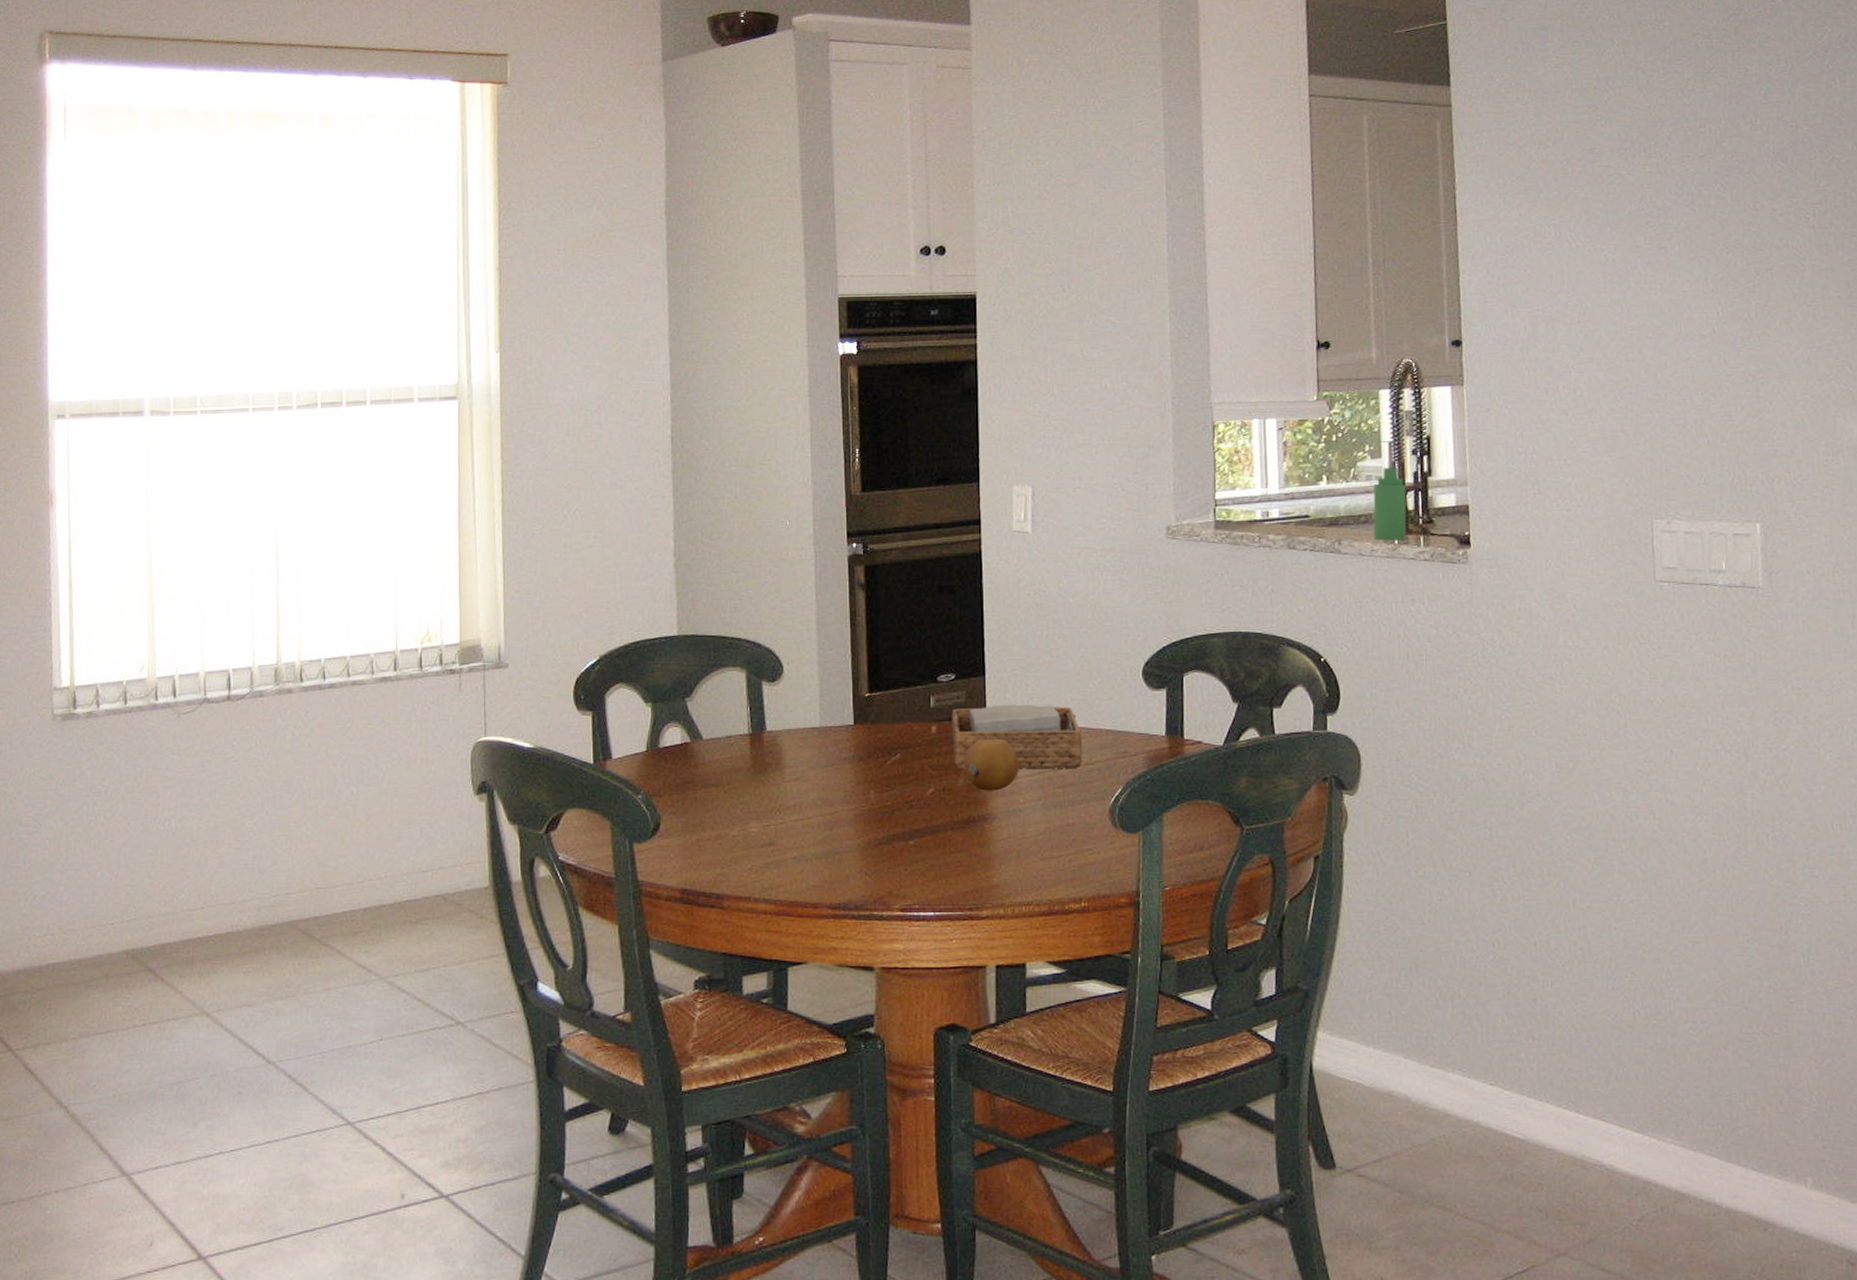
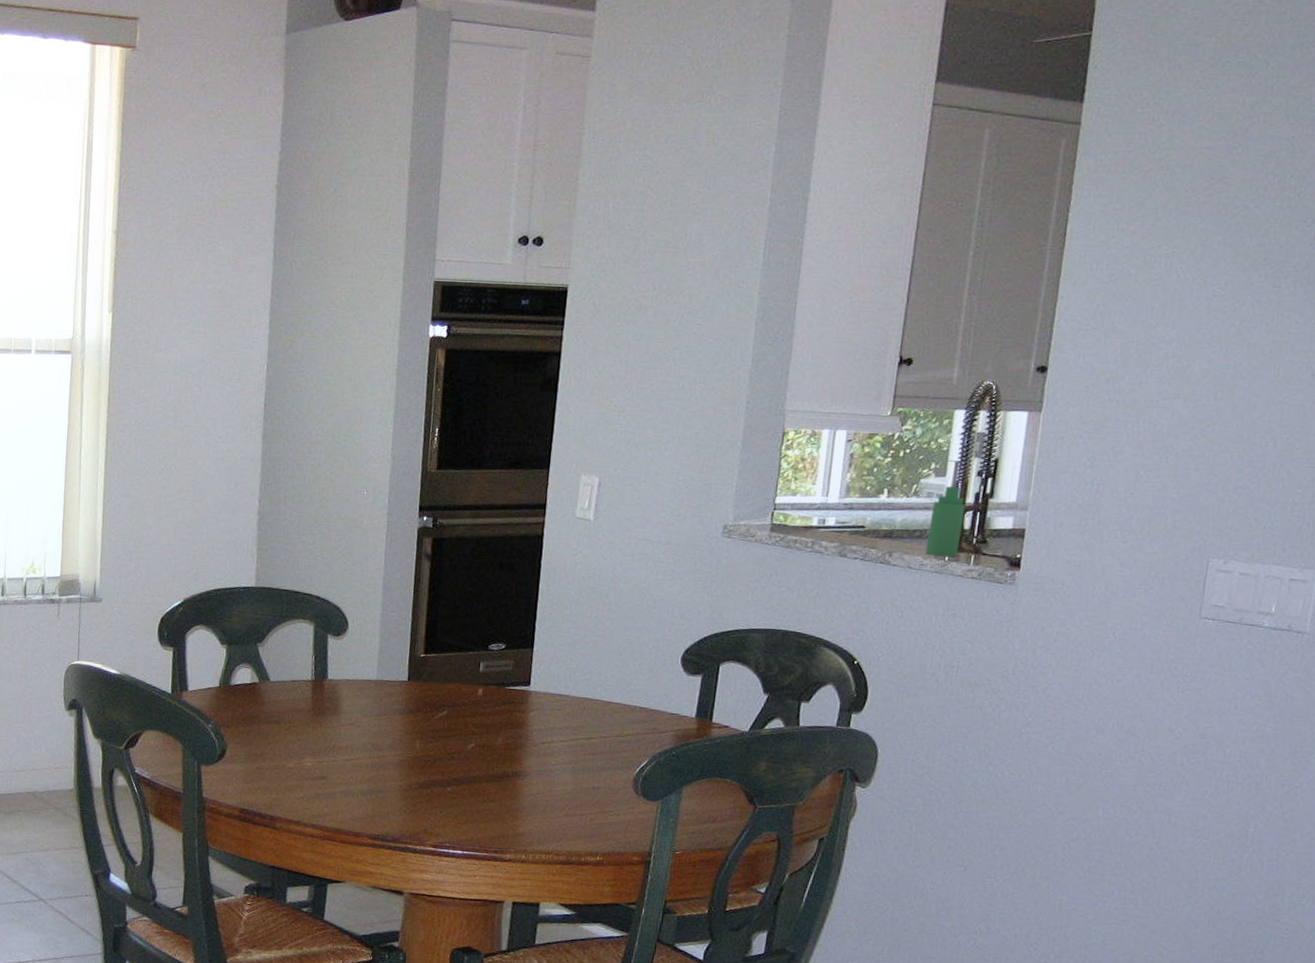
napkin holder: present [951,704,1082,770] -> none [496,675,617,739]
fruit: present [964,738,1020,791] -> none [504,704,556,752]

